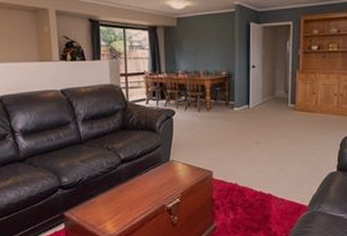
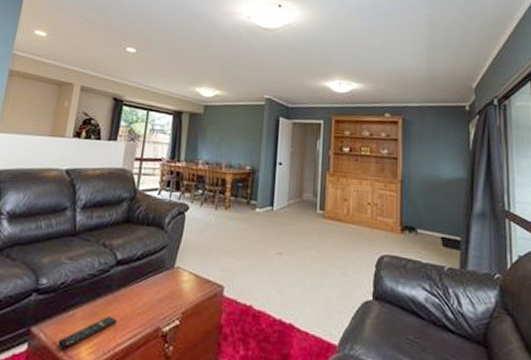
remote control: none [87,200,131,226] -> present [57,316,118,350]

